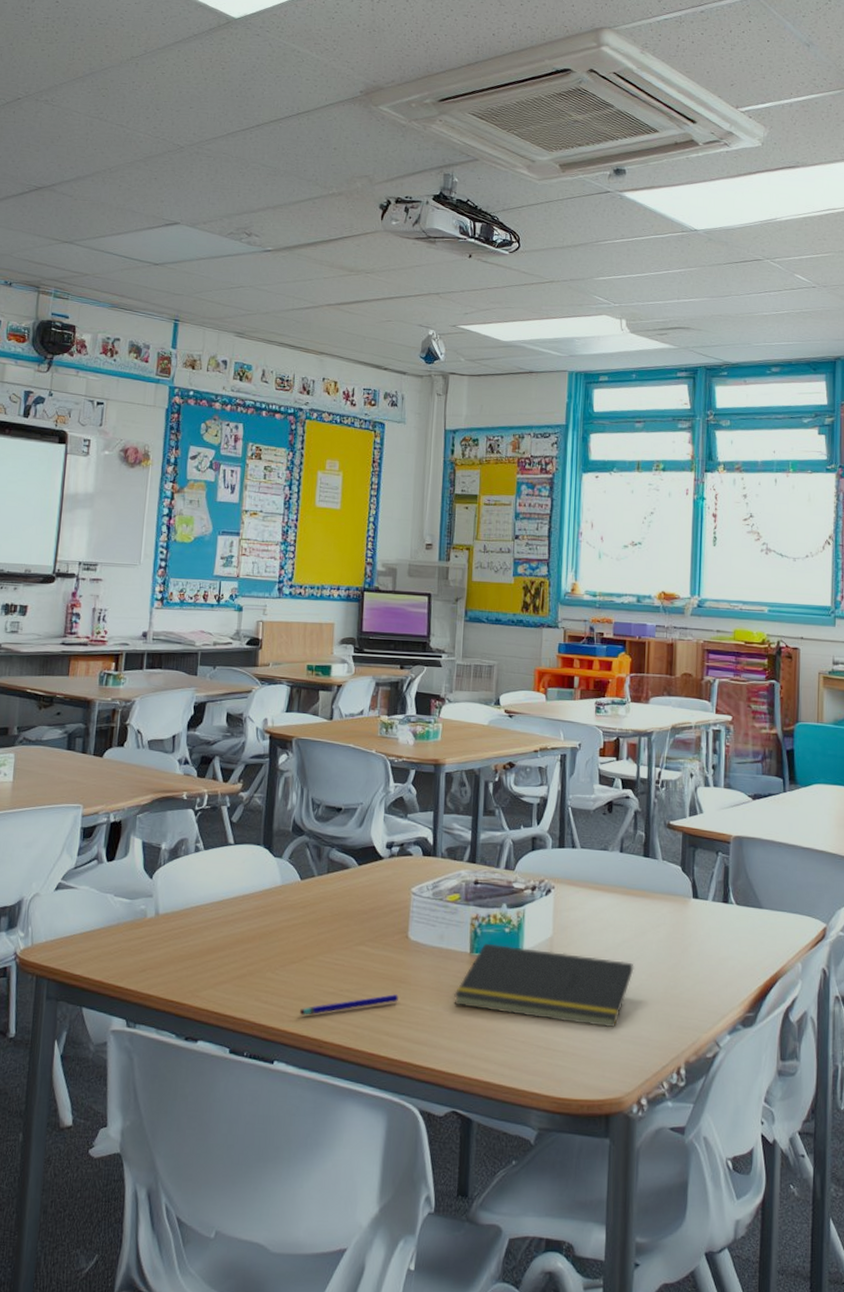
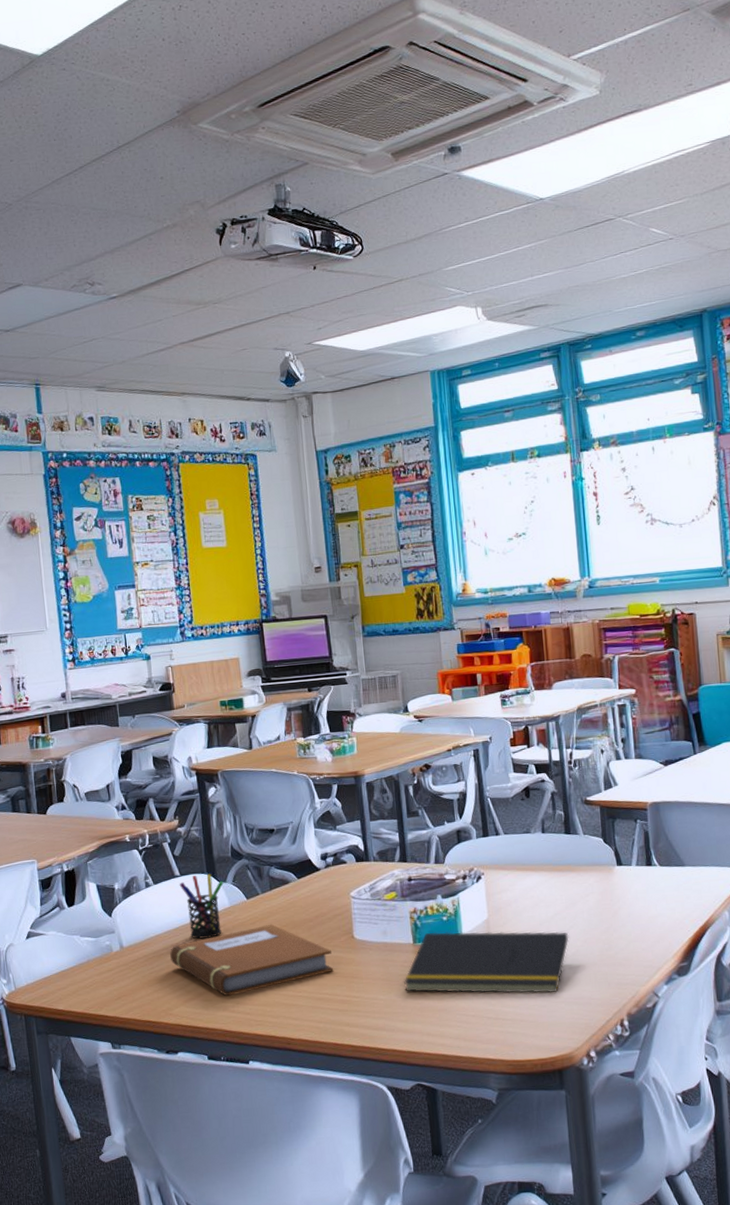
notebook: none [208,910,383,985] -> present [170,924,334,996]
pen holder: none [231,846,279,917] -> present [179,873,224,939]
pen: present [300,994,398,1015] -> none [265,989,353,1019]

